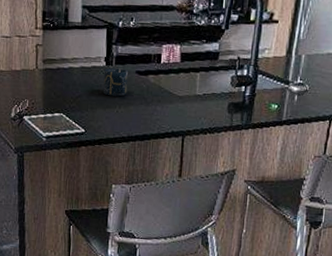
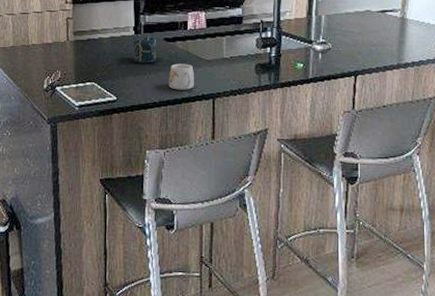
mug: none [138,98,165,126] -> present [168,64,195,90]

